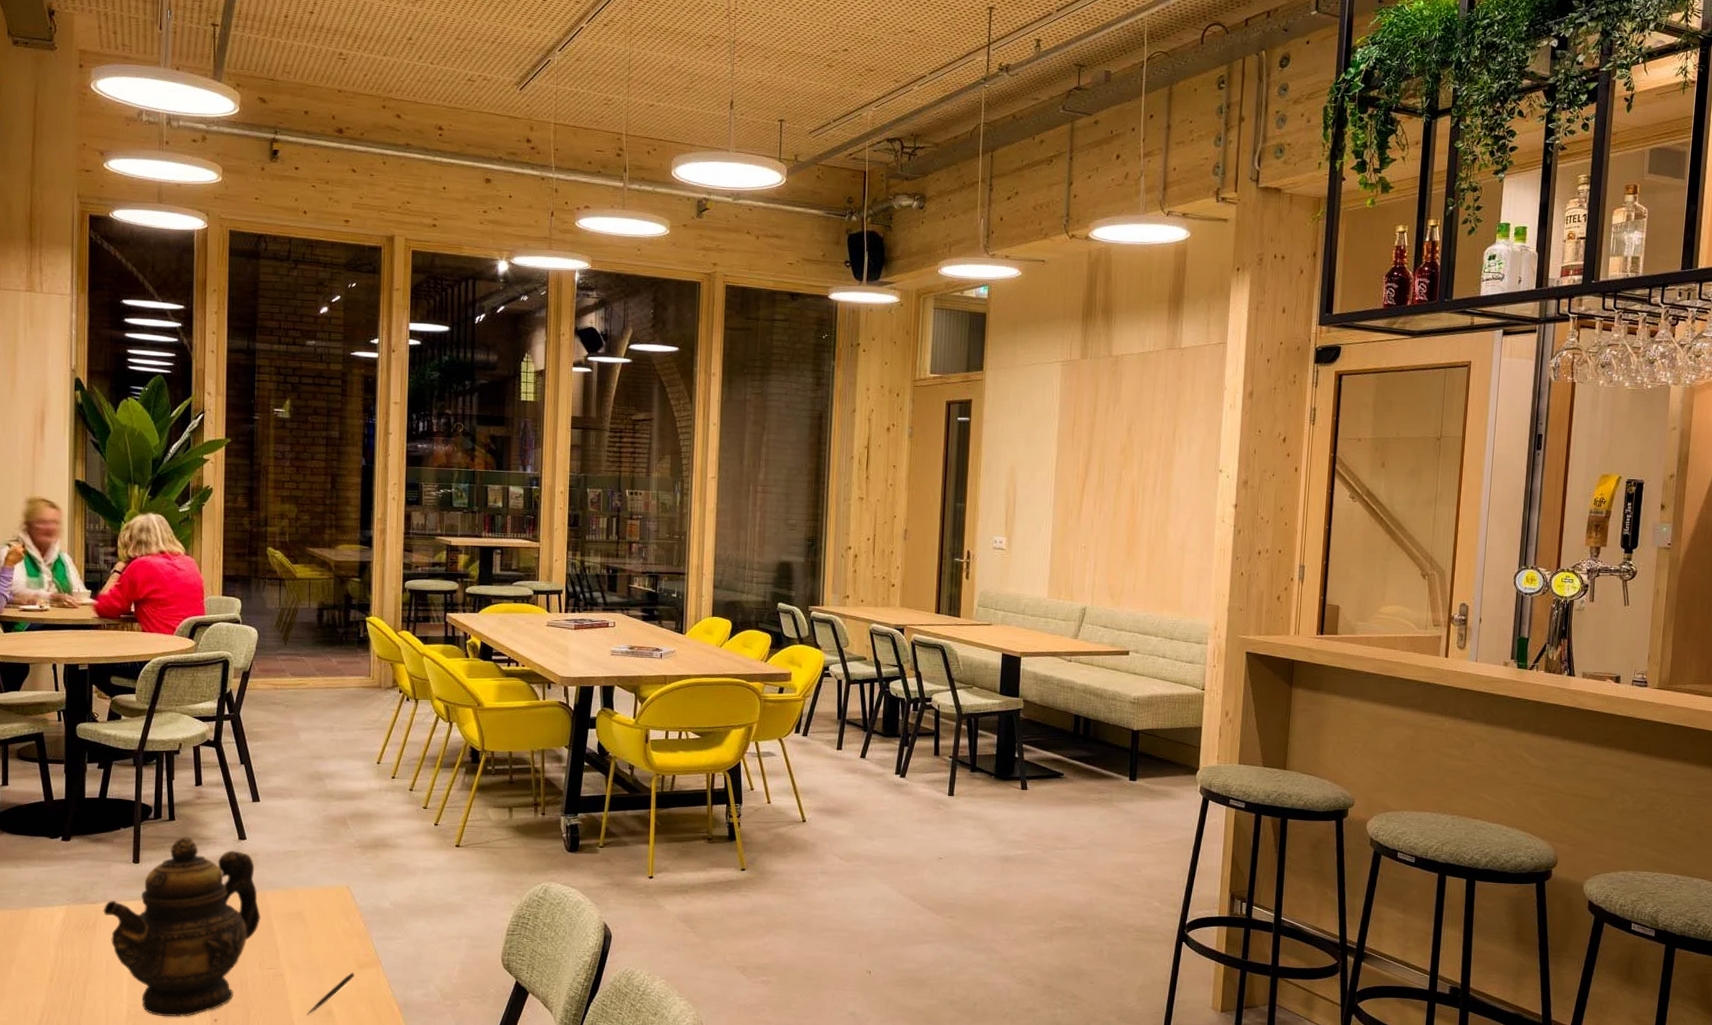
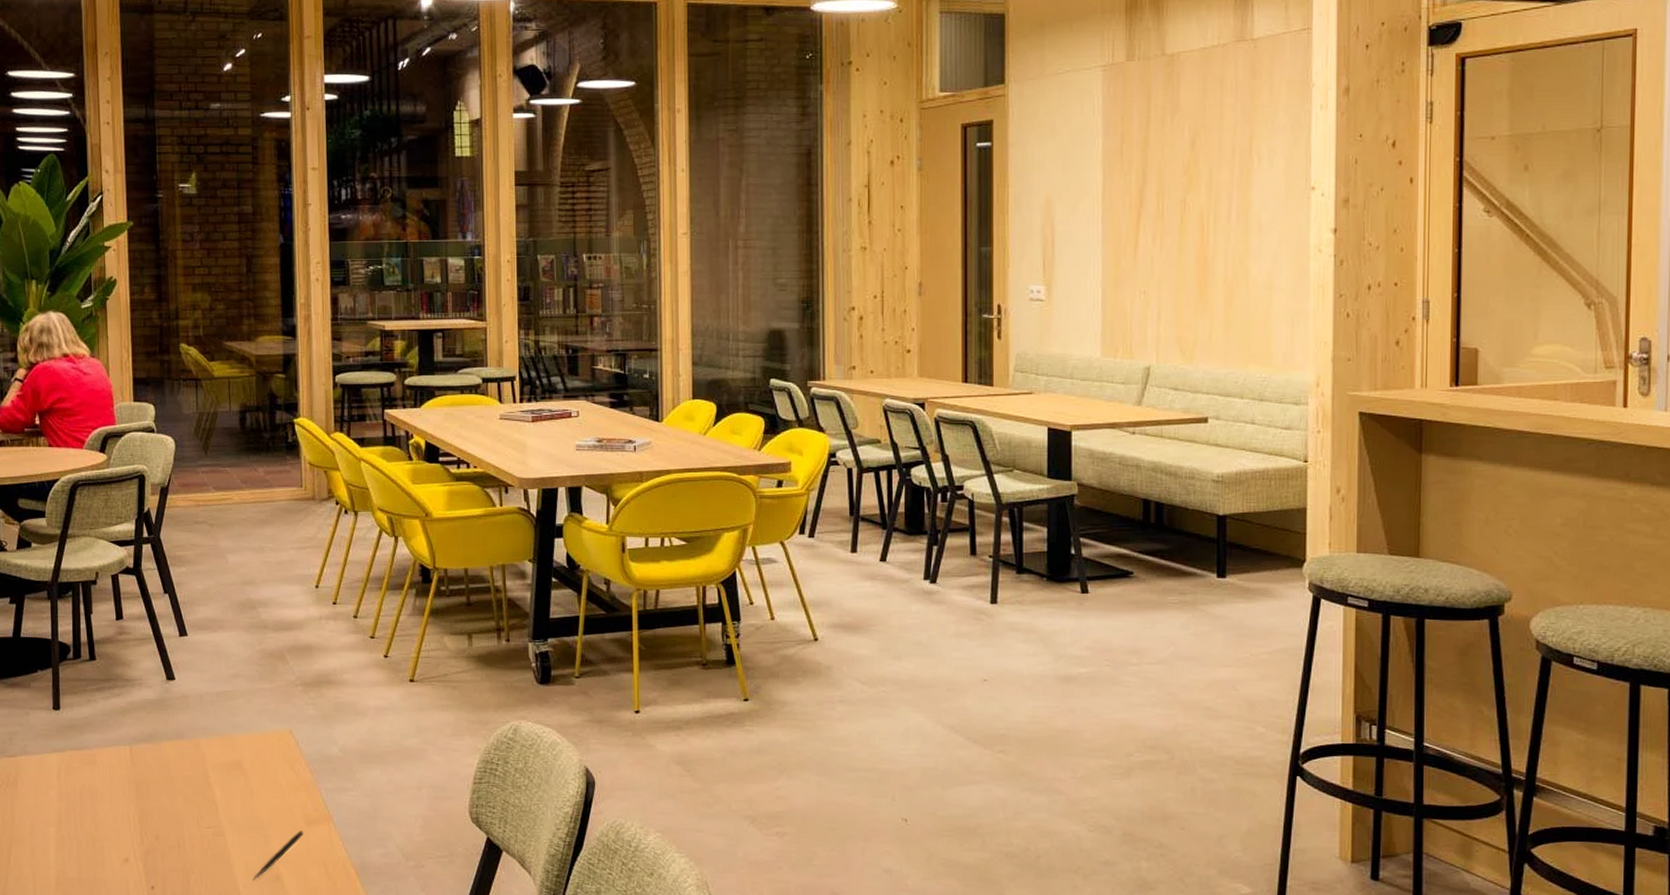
teapot: present [103,837,260,1017] -> none [24,678,195,885]

